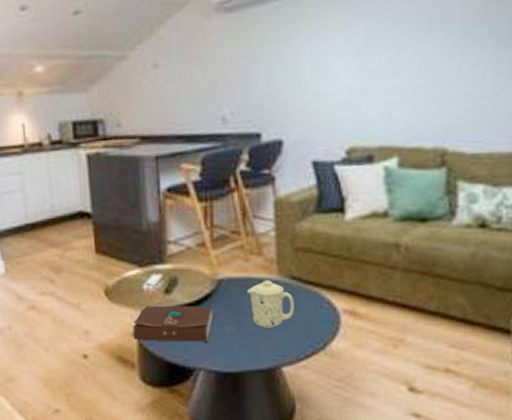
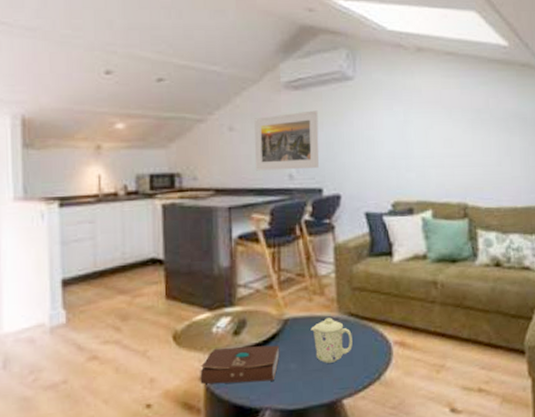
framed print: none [181,37,258,114] -> present [254,110,319,171]

